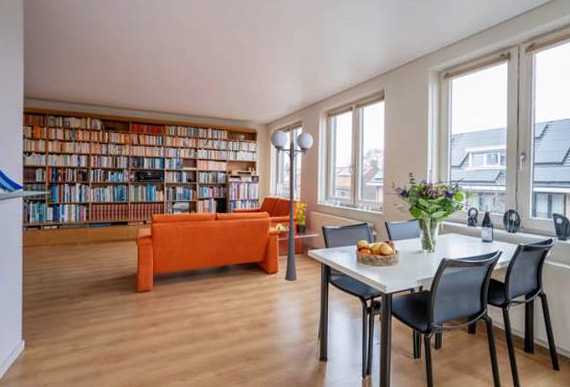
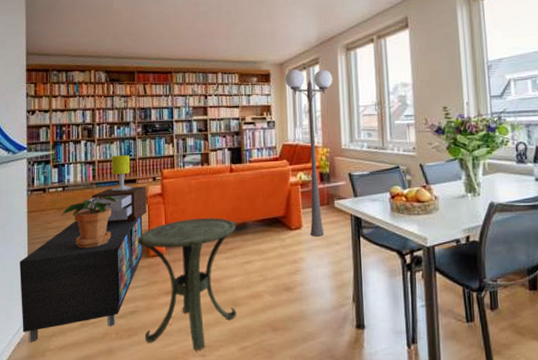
storage cabinet: none [14,255,133,365] -> present [20,216,143,344]
potted plant: none [55,235,108,282] -> present [61,195,116,249]
table lamp: none [75,199,137,261] -> present [81,155,147,224]
side table: none [127,260,219,375] -> present [138,218,237,350]

